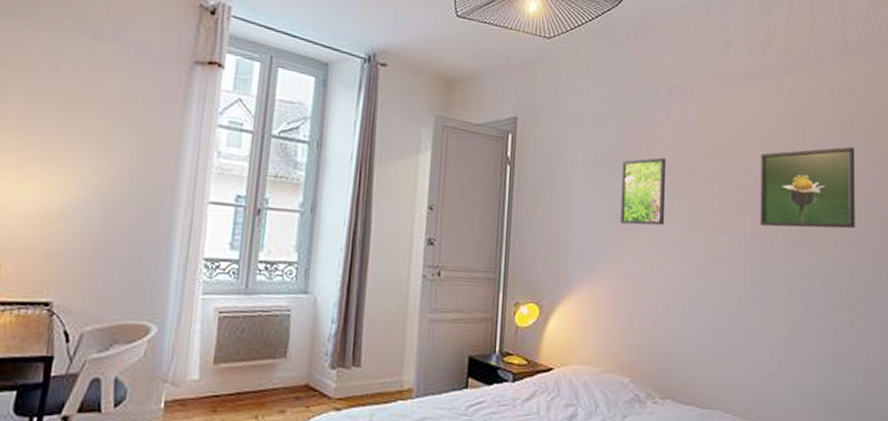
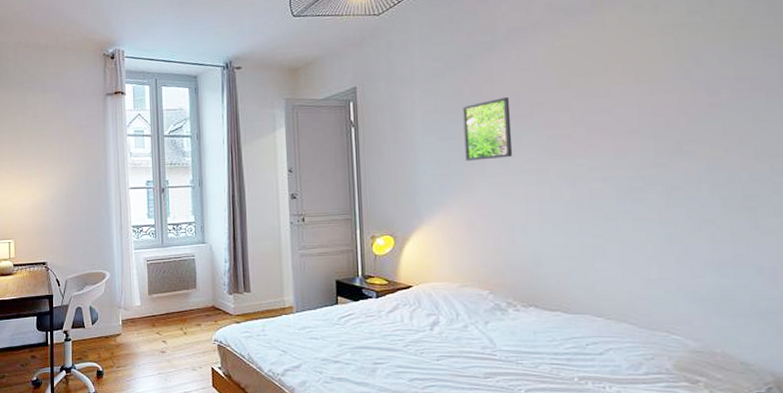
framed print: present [760,147,855,229] -> none [620,48,753,143]

